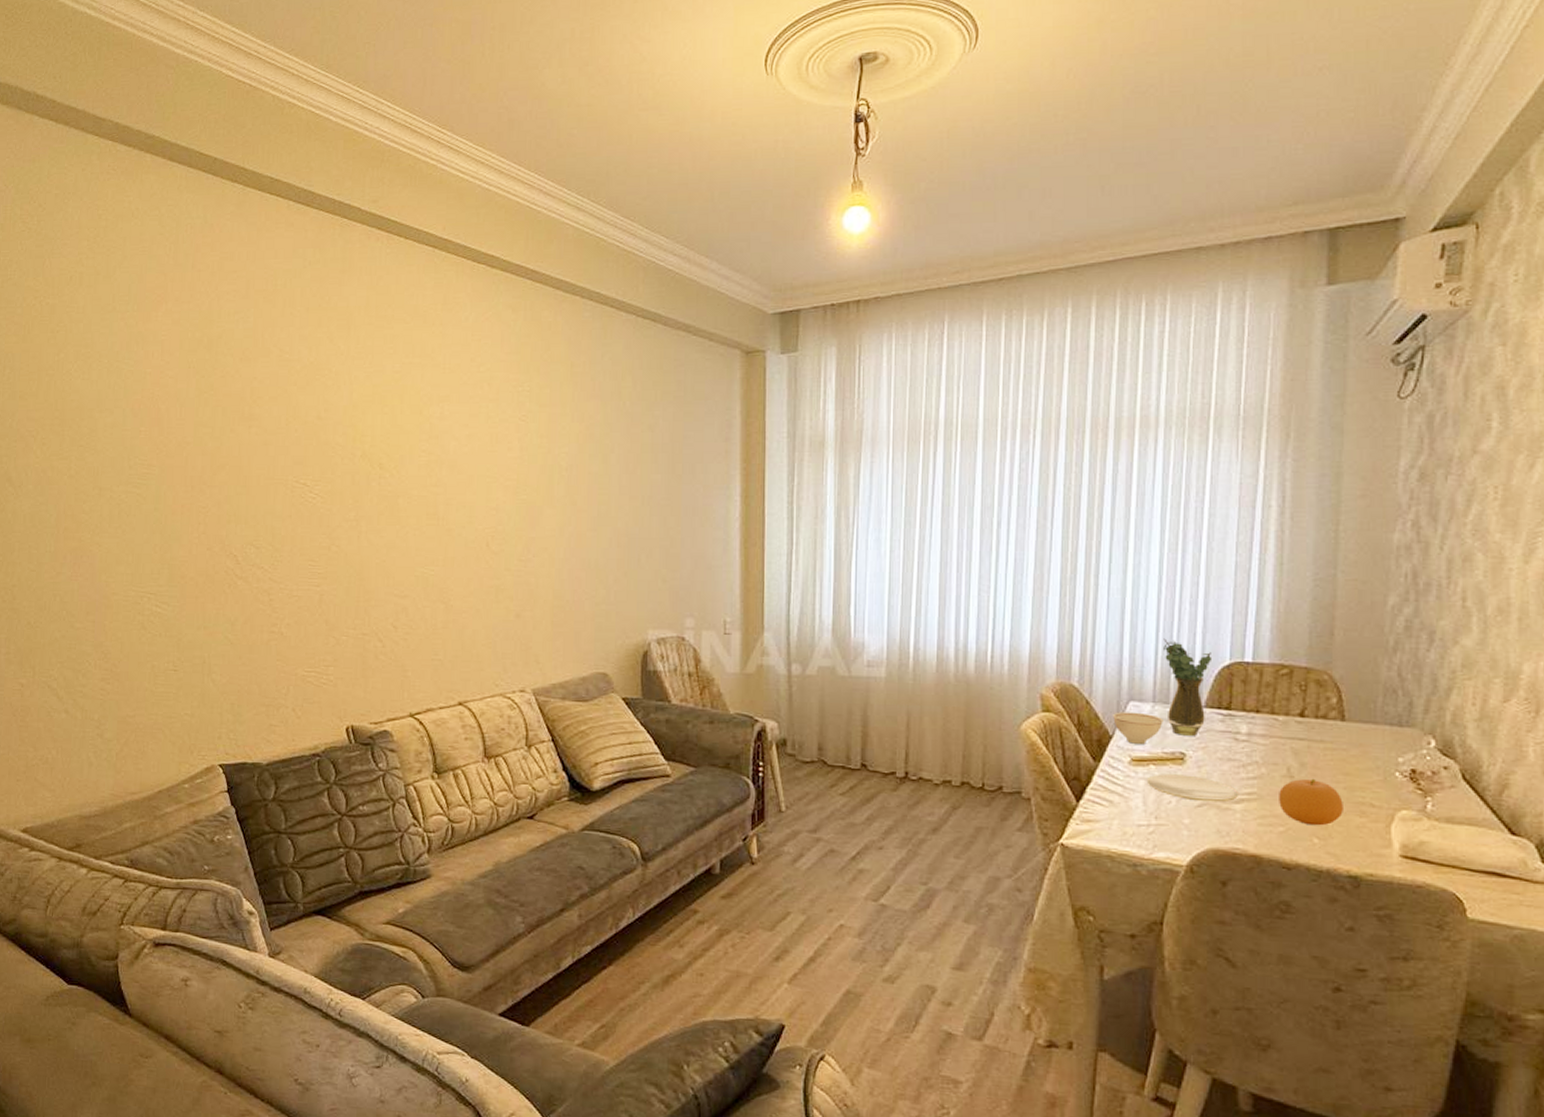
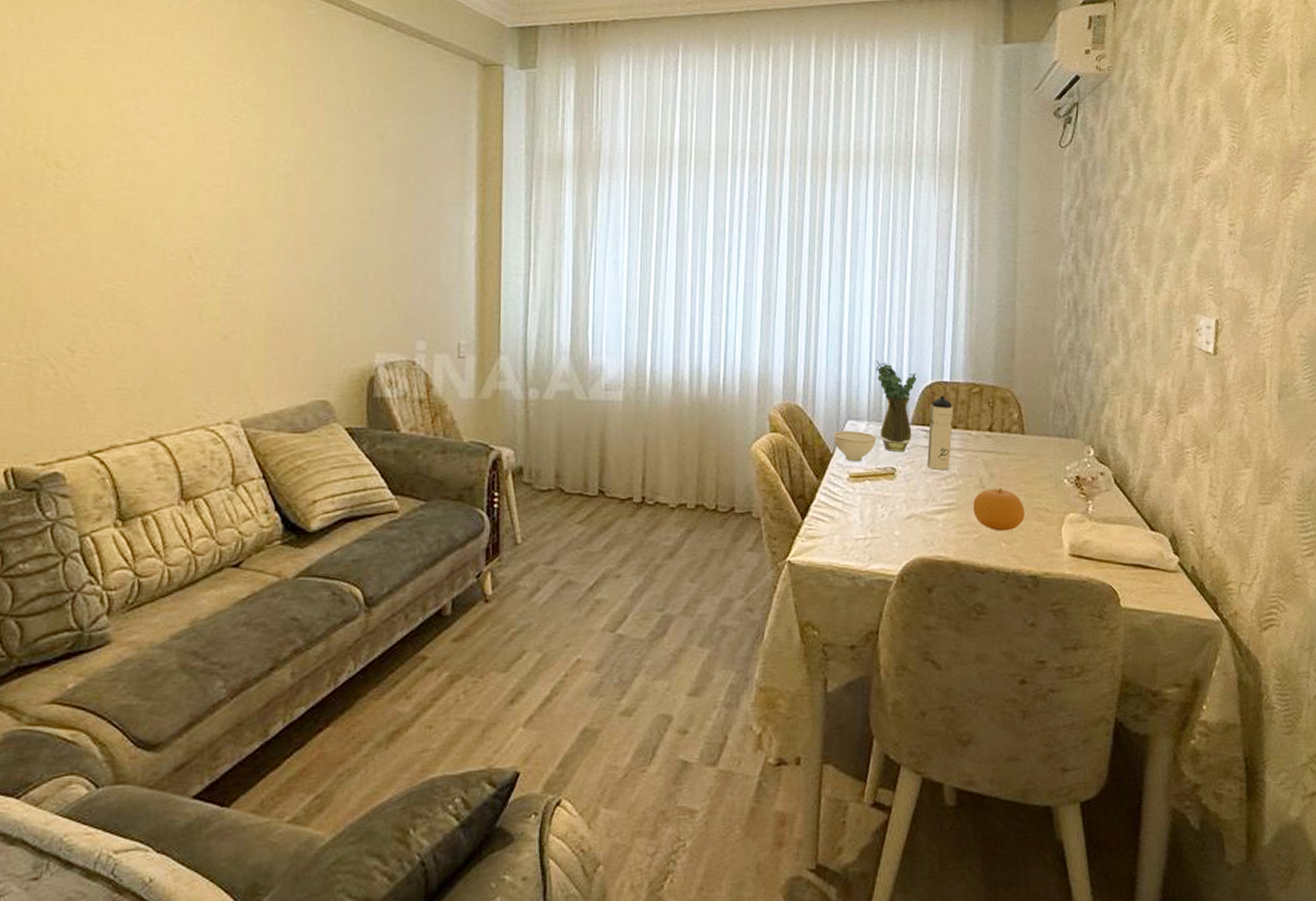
plate: present [1146,774,1239,803] -> none [863,489,941,514]
water bottle: none [1222,678,1256,757] -> present [926,396,954,470]

